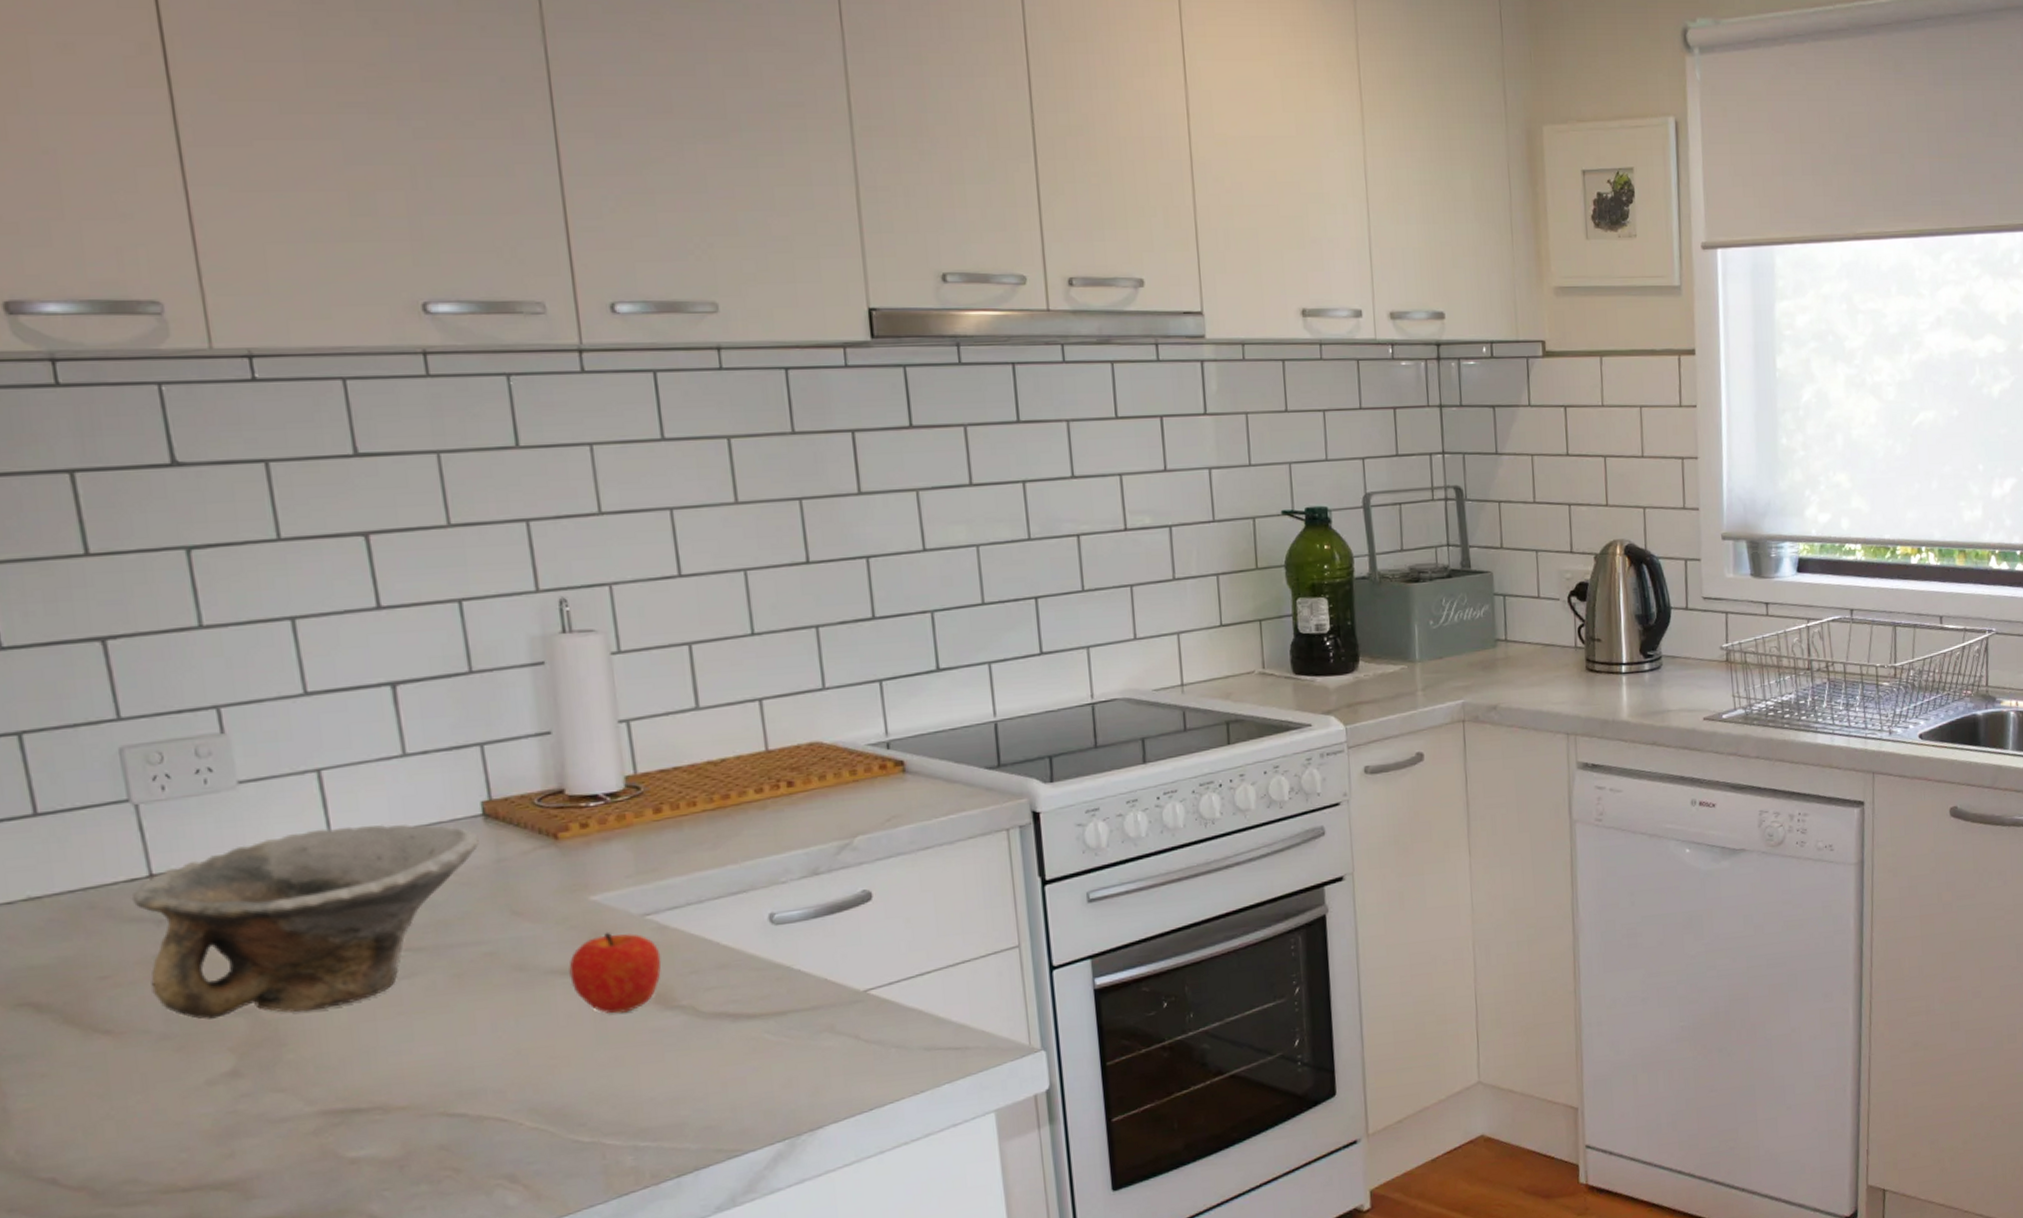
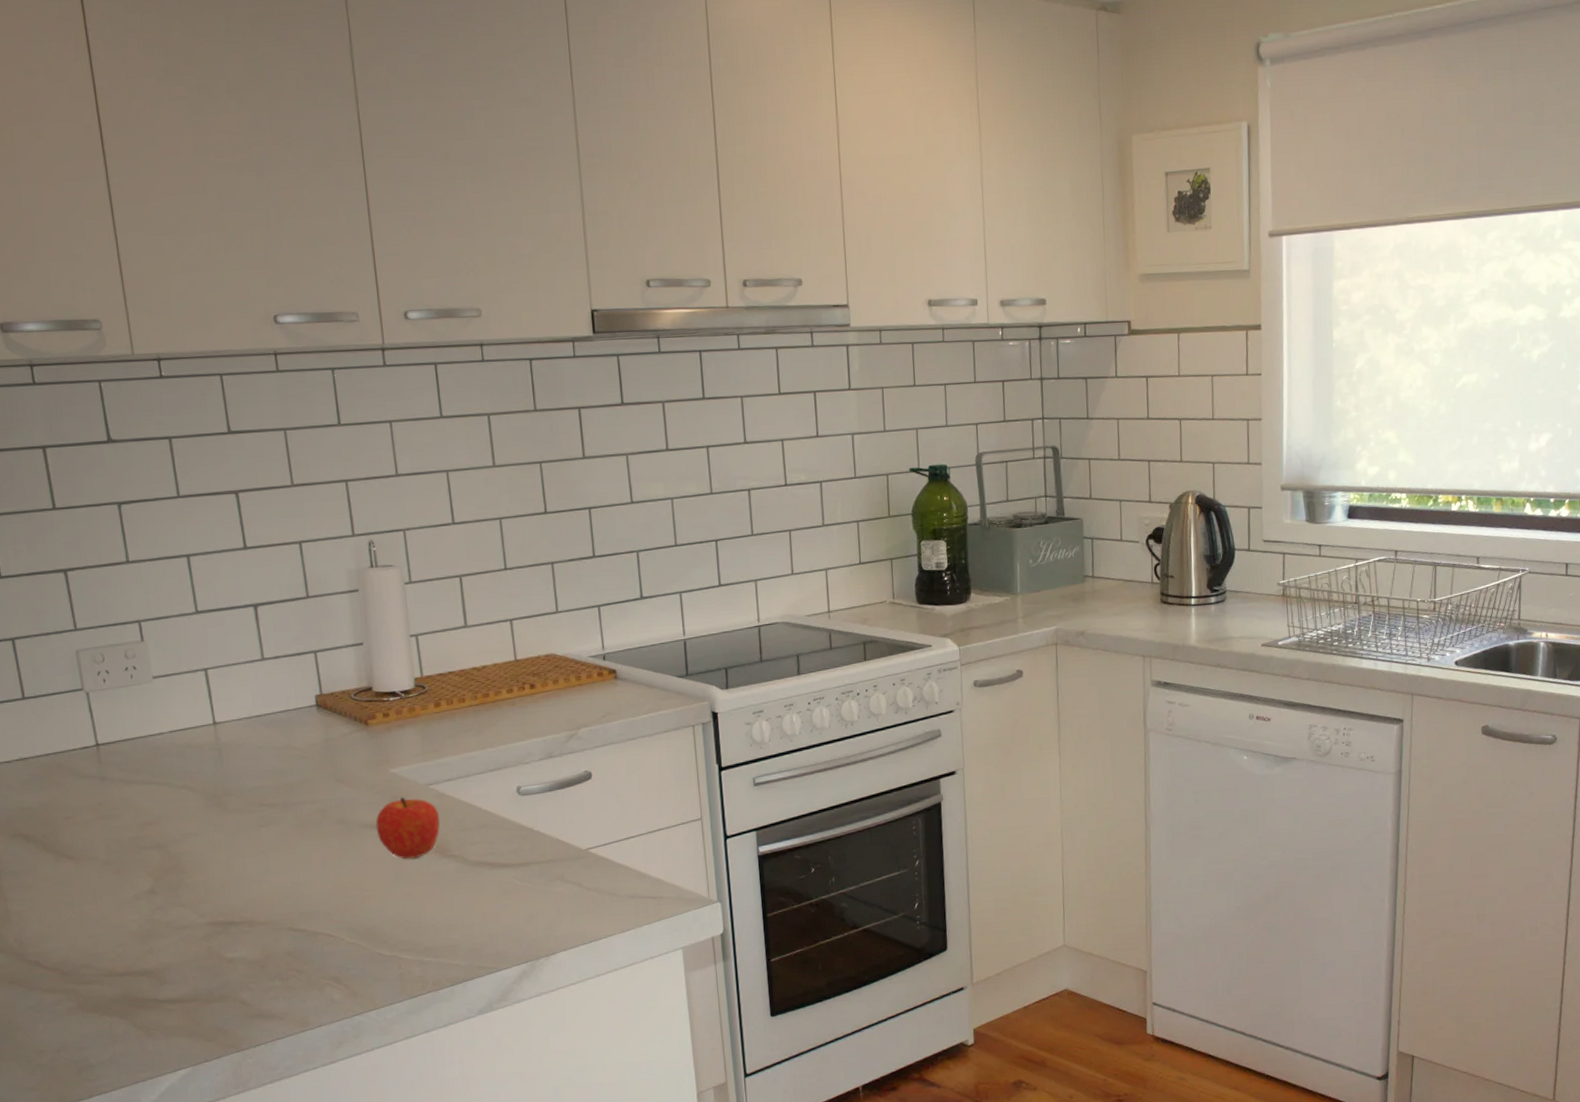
bowl: present [131,824,479,1020] -> none [85,711,314,851]

